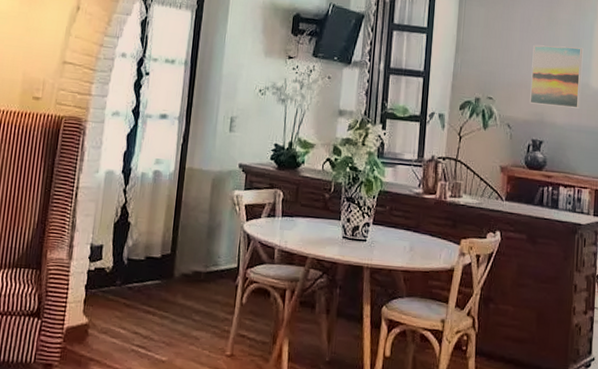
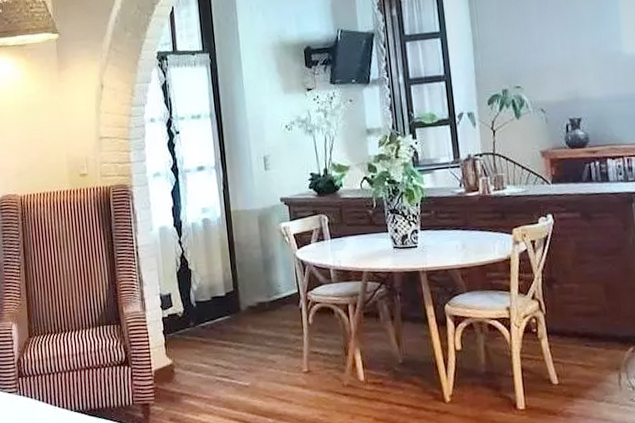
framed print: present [530,44,583,109] -> none [554,16,615,84]

